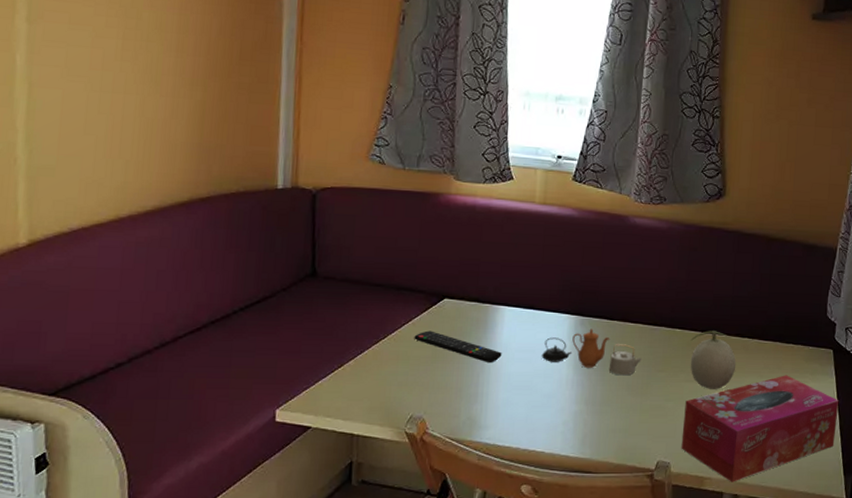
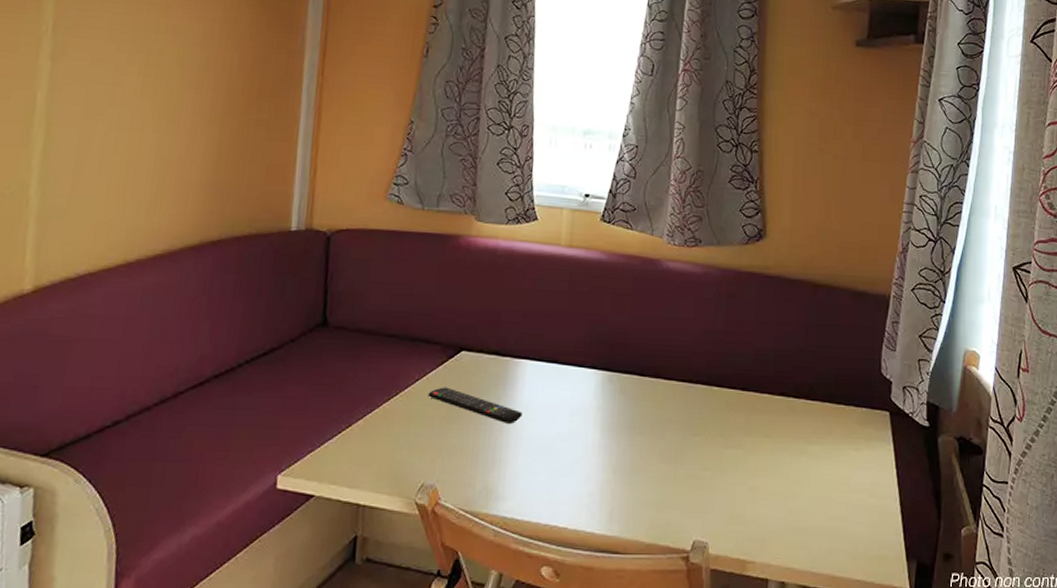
teapot: present [541,328,642,376] -> none [565,386,676,440]
tissue box: present [681,375,839,482] -> none [720,441,898,567]
fruit: present [690,330,737,389] -> none [729,389,781,457]

